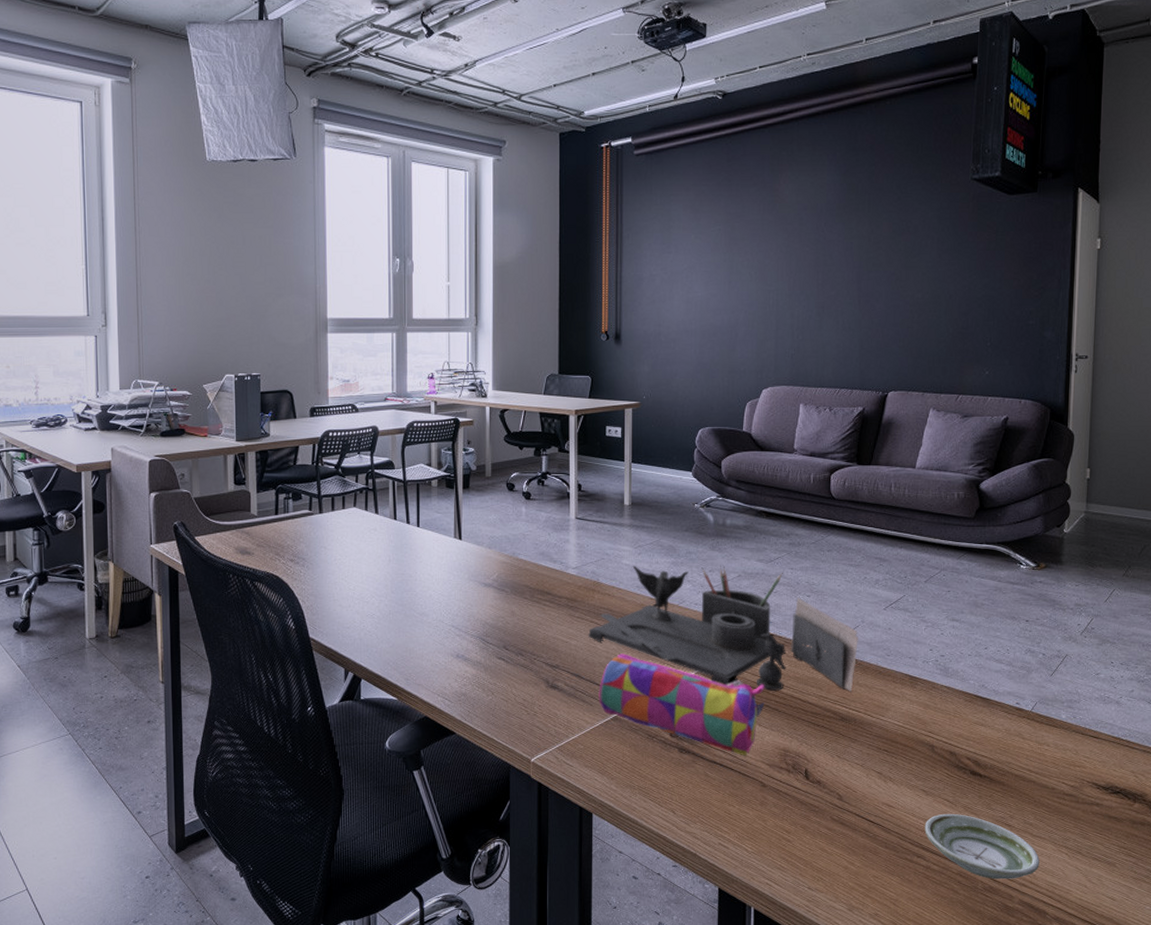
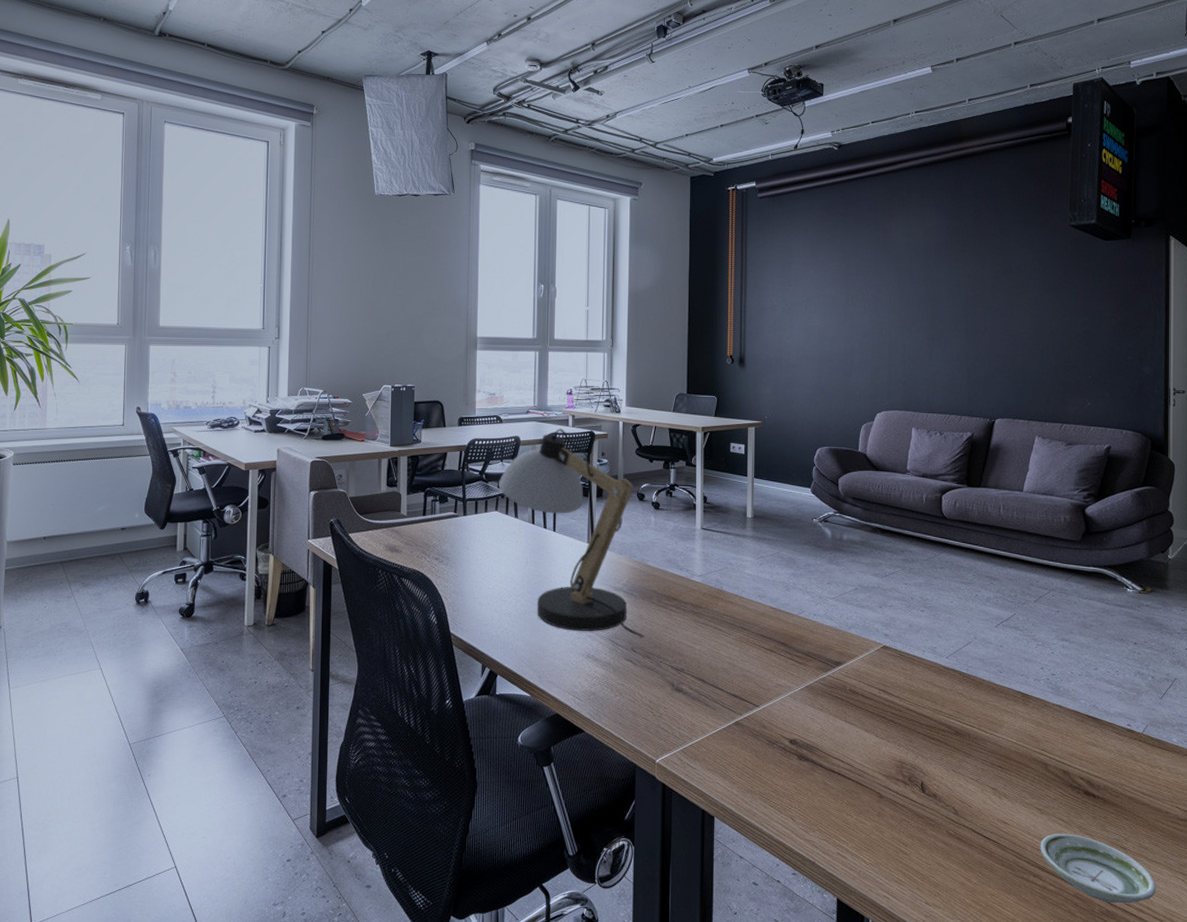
desk lamp: none [357,416,516,635] -> present [499,428,644,638]
desk organizer: present [588,565,858,692] -> none [712,575,971,706]
pencil case: present [599,653,765,756] -> none [721,660,881,766]

